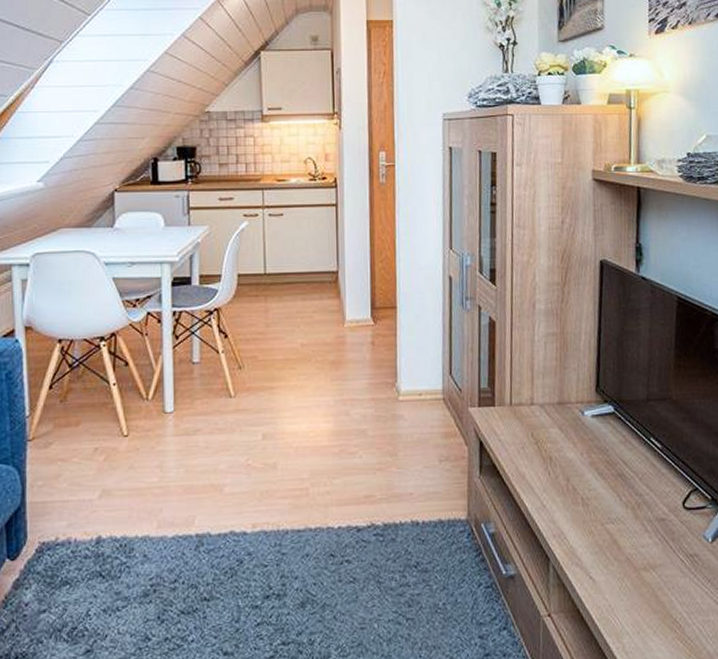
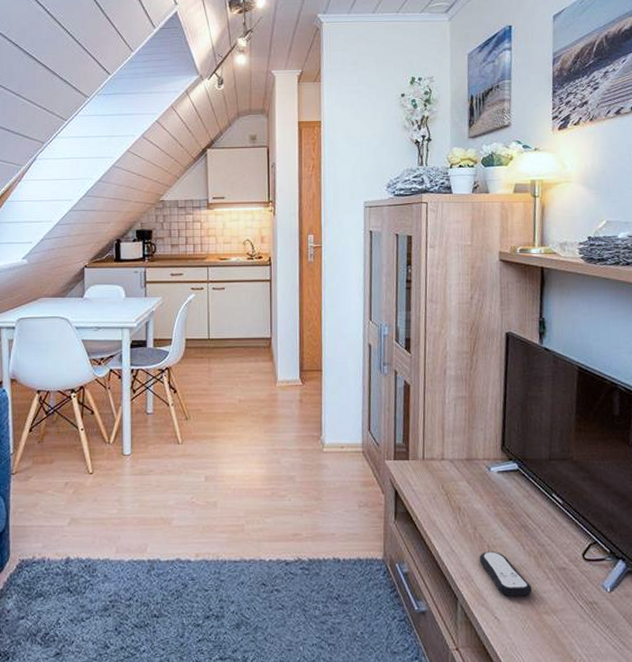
remote control: none [573,504,630,554] -> present [480,551,533,597]

